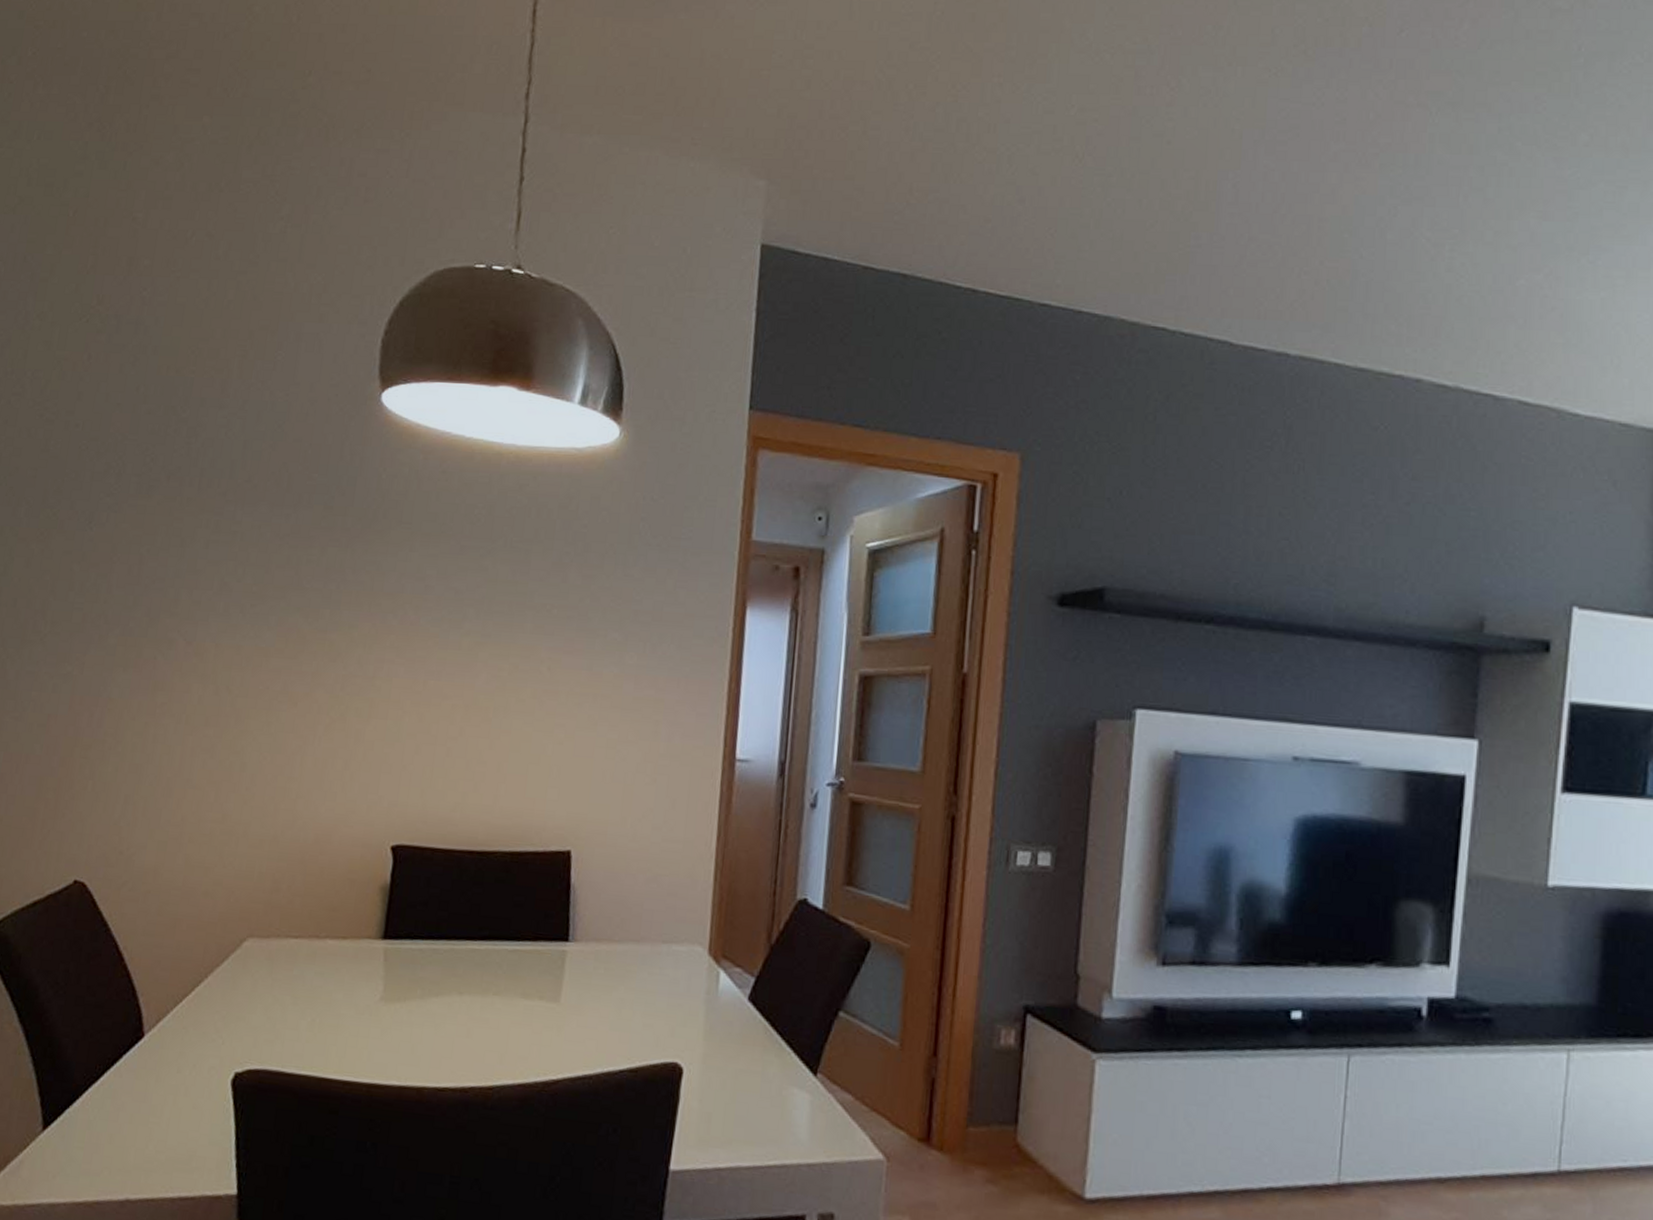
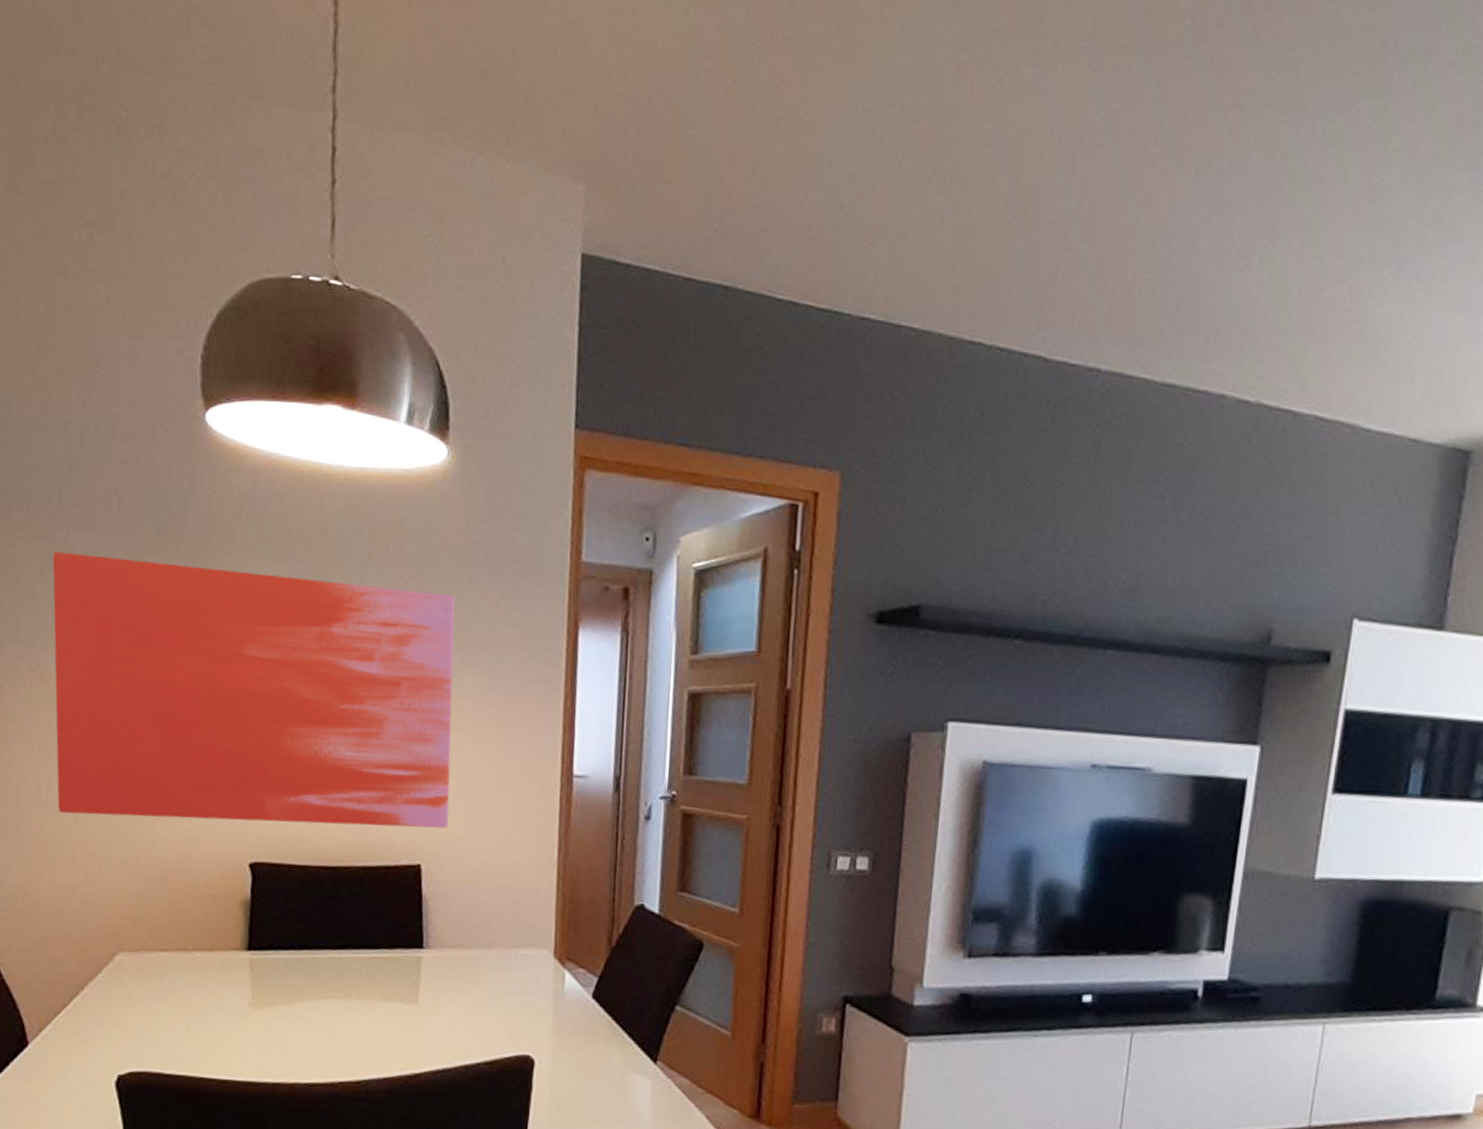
wall art: none [199,526,620,813] -> present [52,551,455,829]

